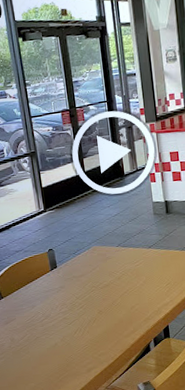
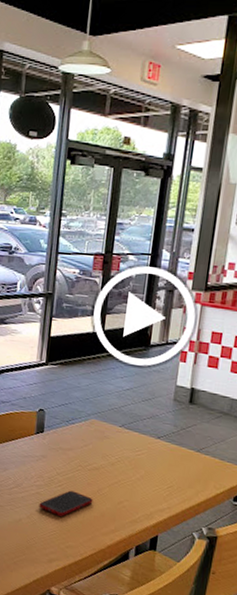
cell phone: none [68,308,111,332] -> present [39,490,93,517]

